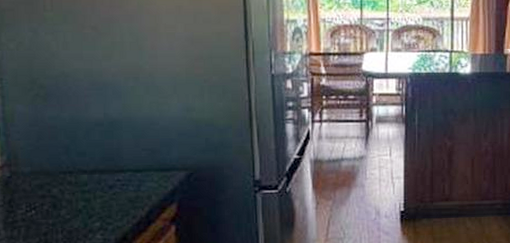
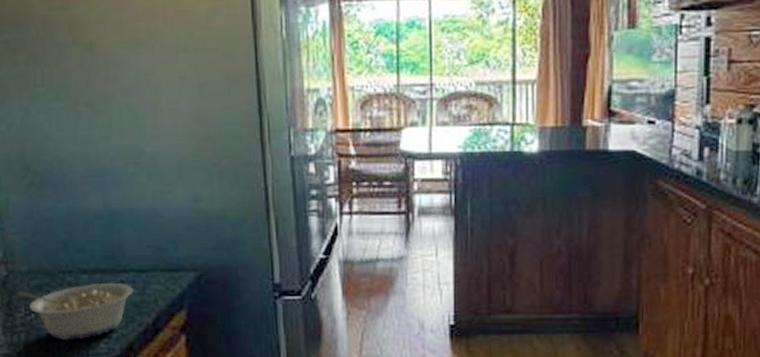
legume: none [19,181,129,234] -> present [17,282,133,341]

